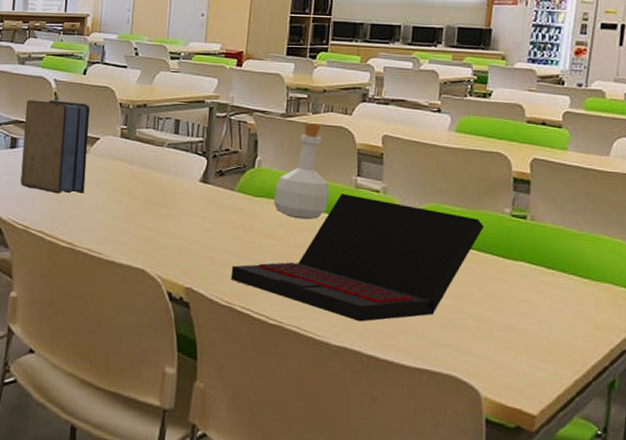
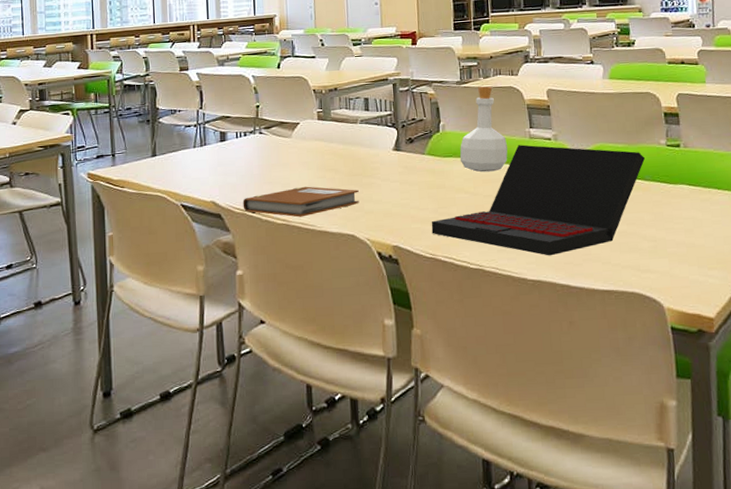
book: present [20,100,91,194] -> none [230,93,292,178]
notebook: none [26,209,156,243] -> present [243,186,359,217]

